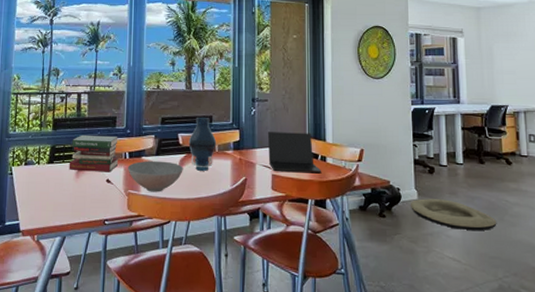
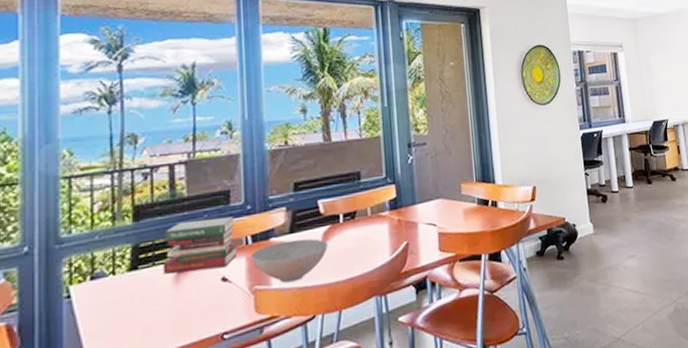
vase: present [188,116,217,171] -> none [332,173,369,244]
laptop: present [267,132,322,174] -> none [428,176,494,228]
dog bed: present [410,198,497,231] -> none [586,227,668,258]

